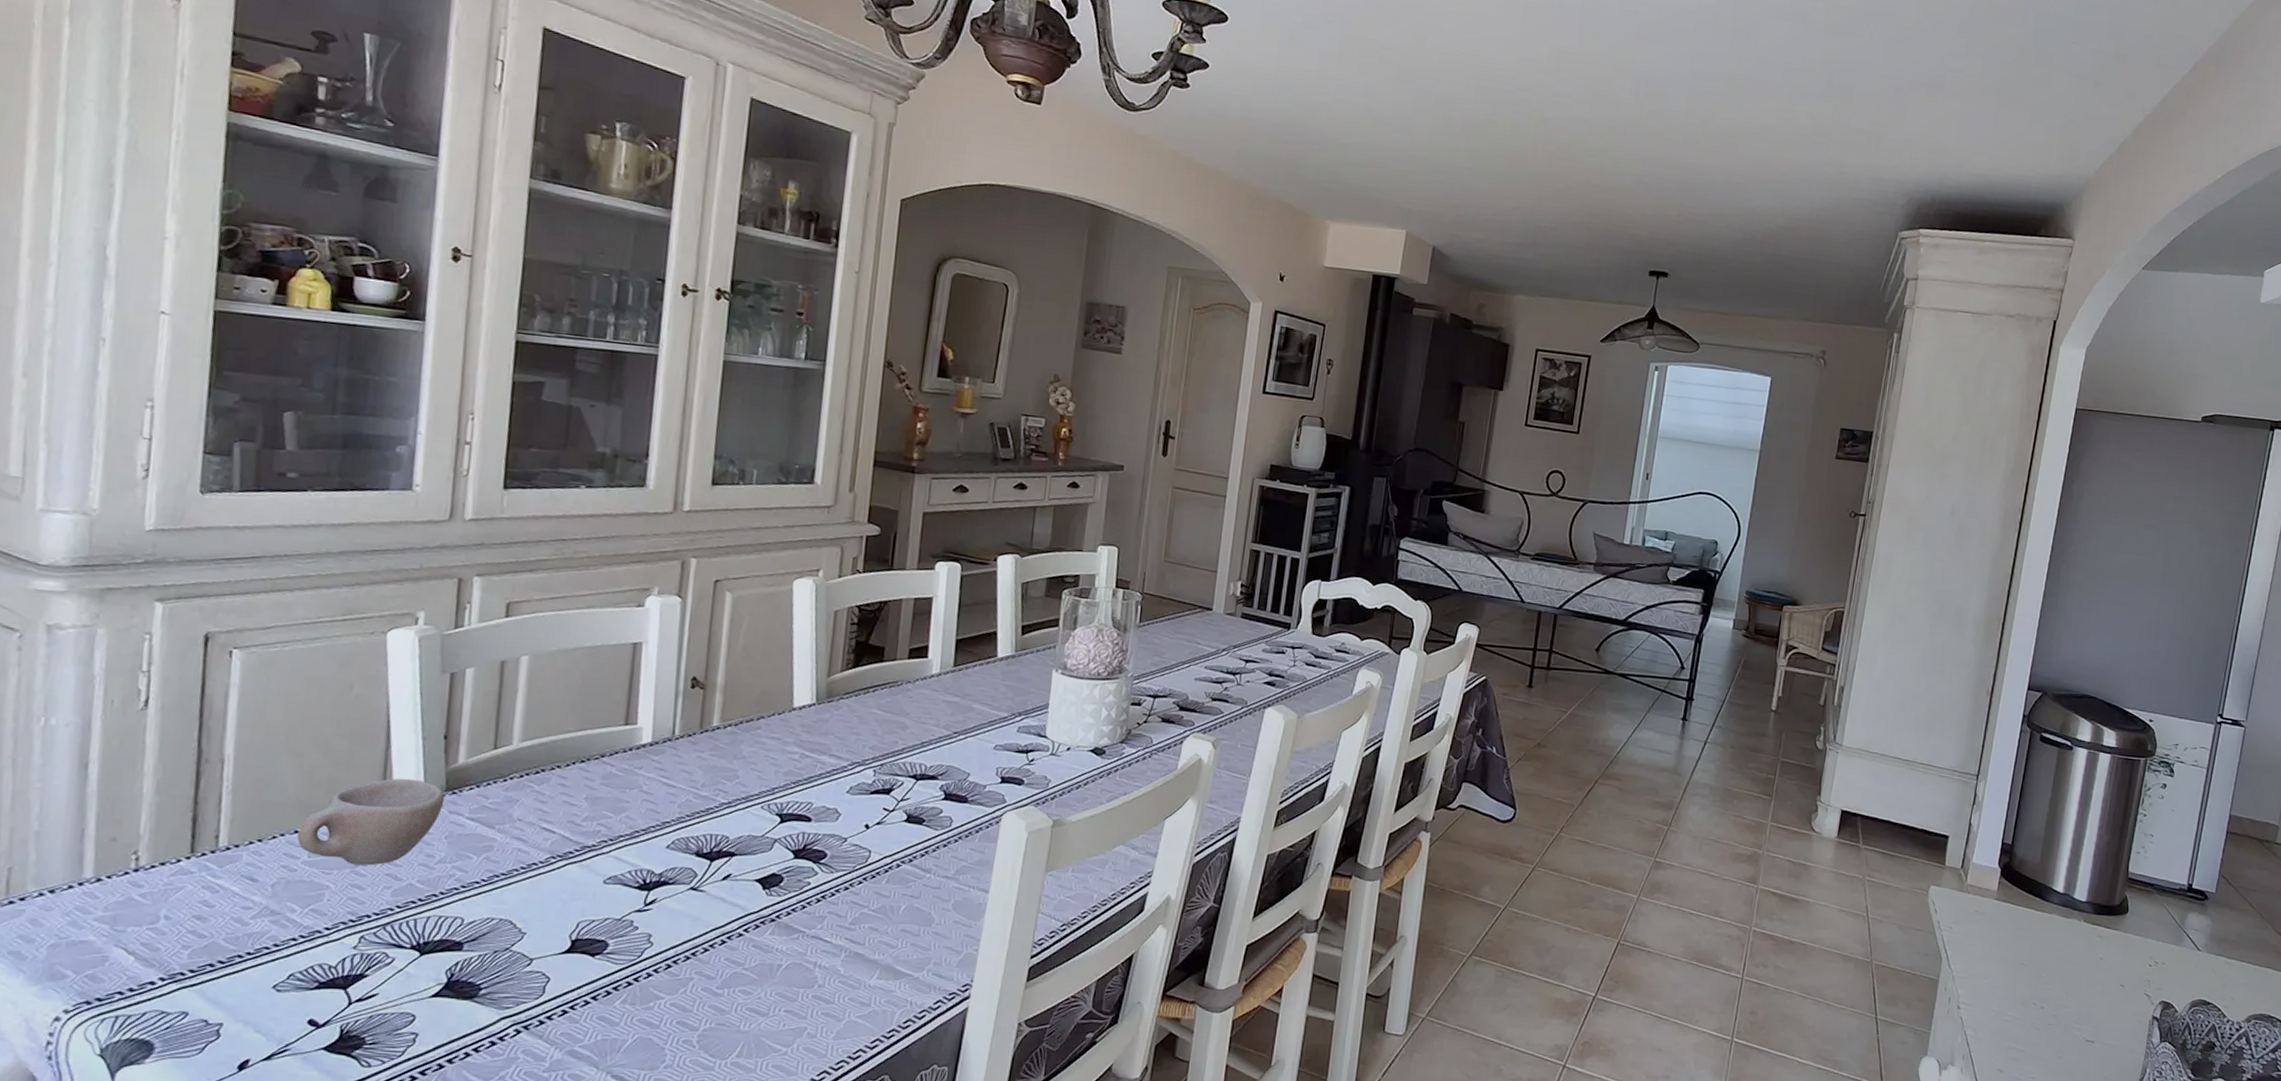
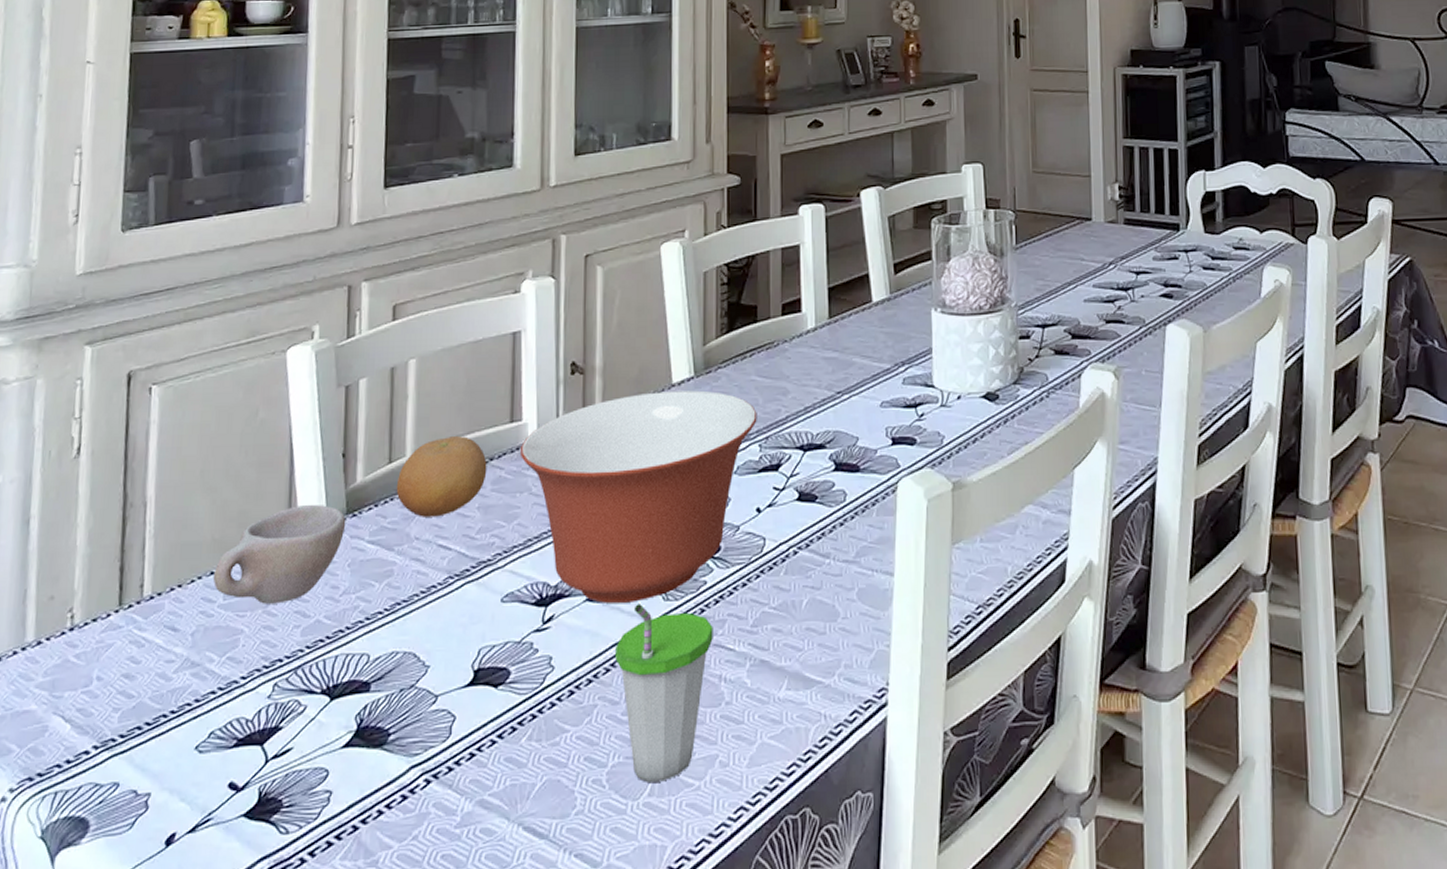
fruit: none [500,731,598,803] -> present [396,435,487,517]
mixing bowl: none [632,713,875,895] -> present [520,390,757,603]
cup: none [714,896,813,1046] -> present [615,604,713,782]

